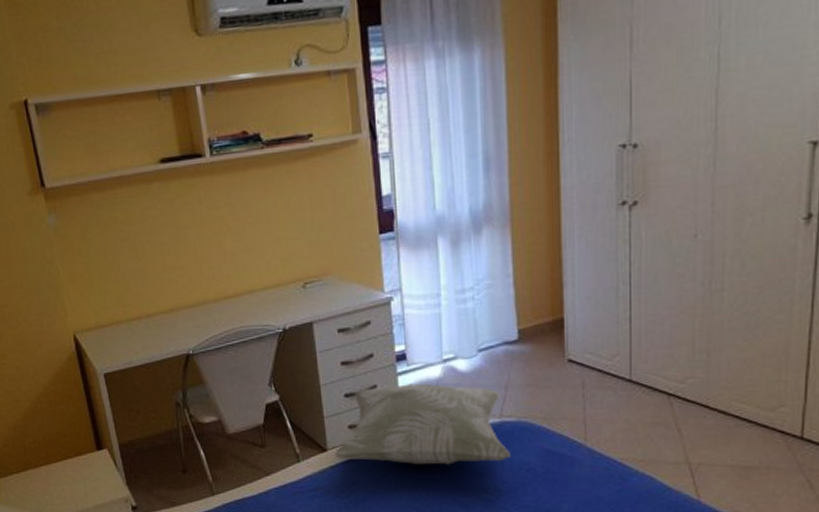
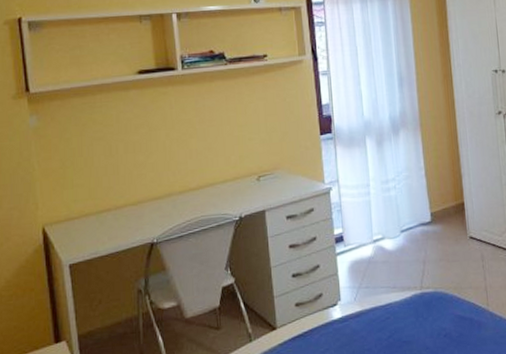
decorative pillow: present [334,383,511,465] -> none [283,261,431,337]

